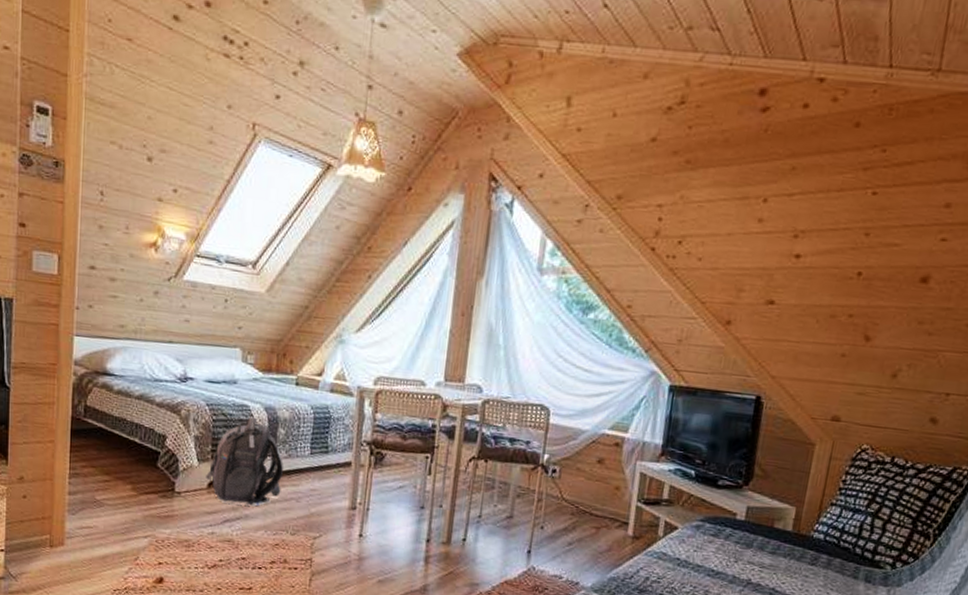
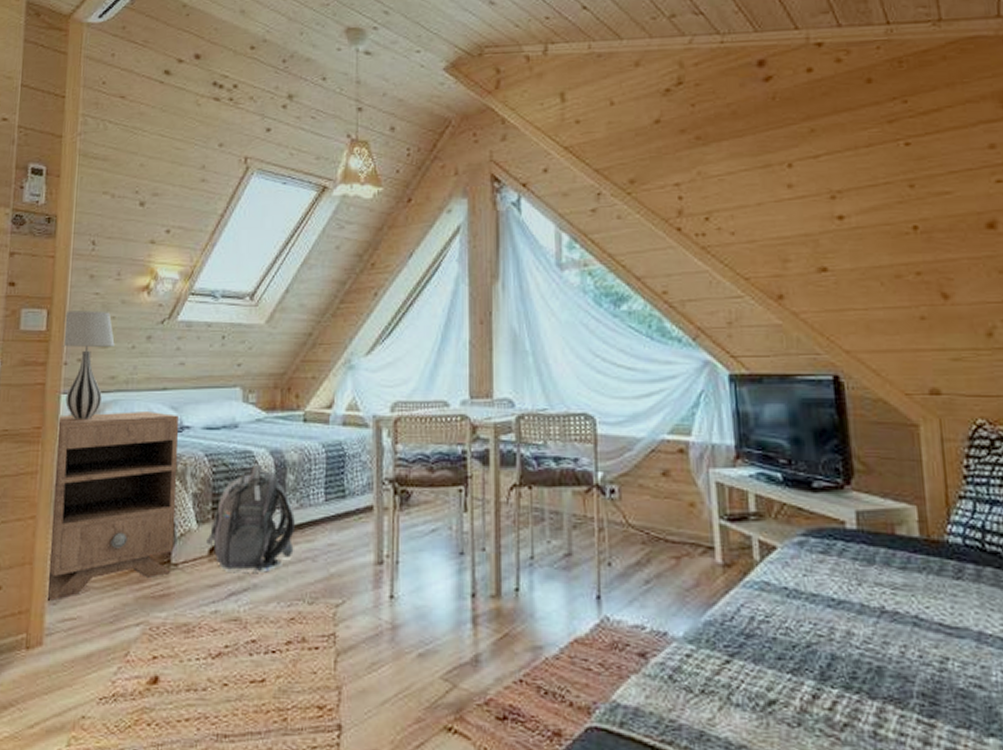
nightstand: none [65,355,183,512] -> present [45,412,178,601]
table lamp: none [73,258,124,362] -> present [62,310,115,419]

